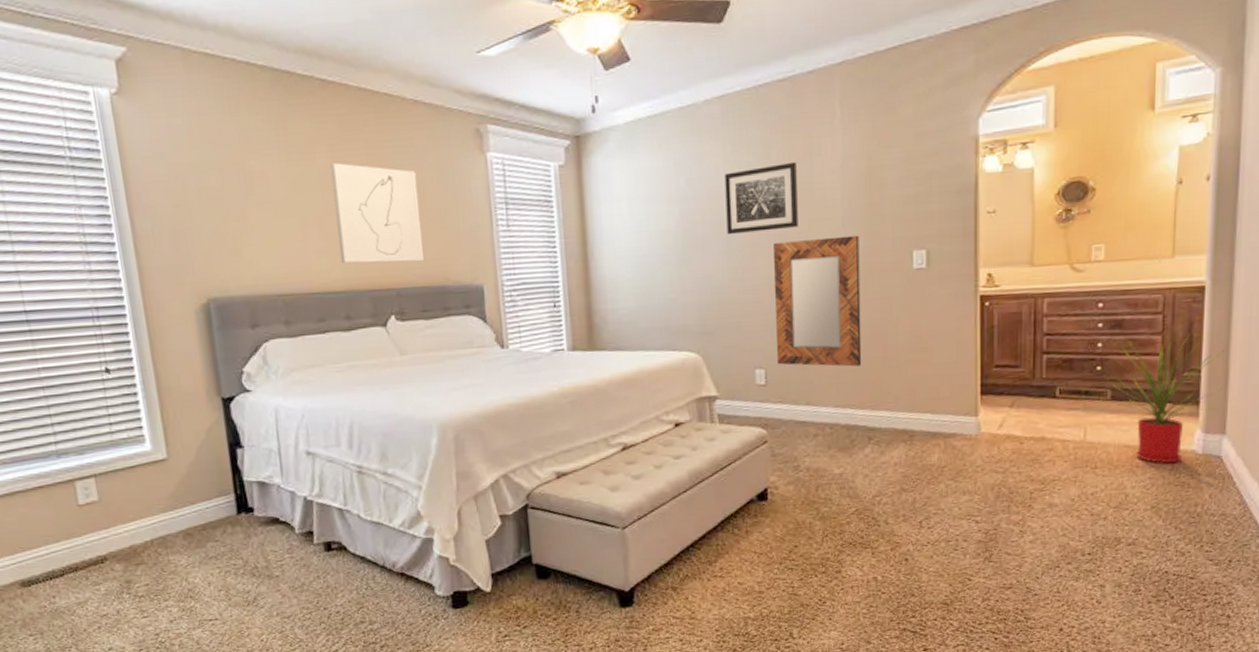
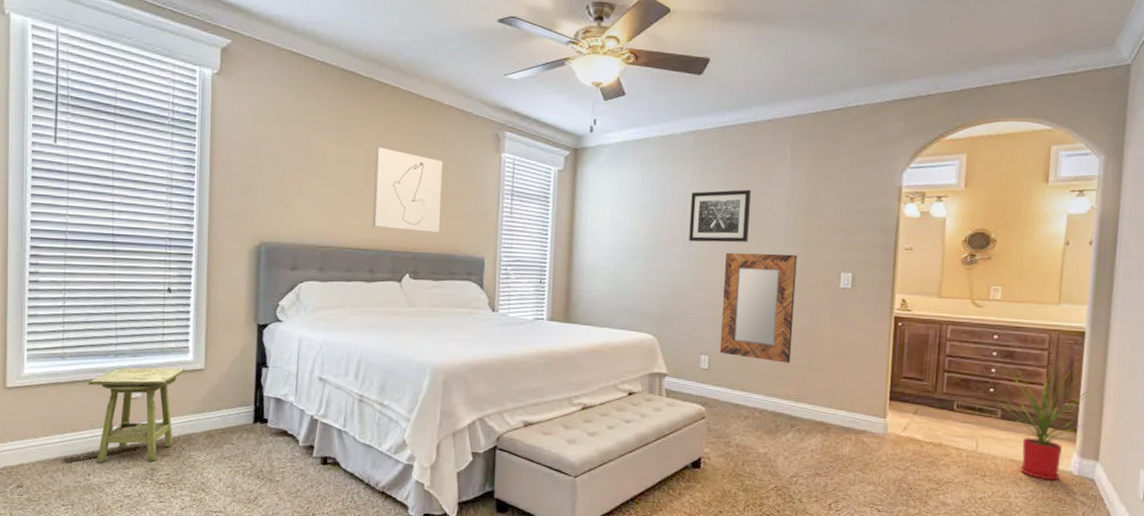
side table: none [31,461,146,583] -> present [88,367,186,464]

